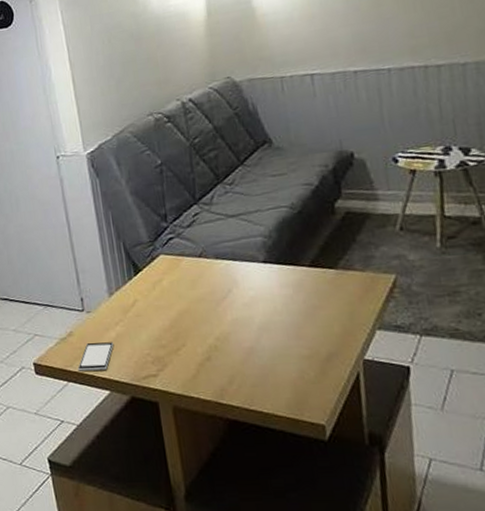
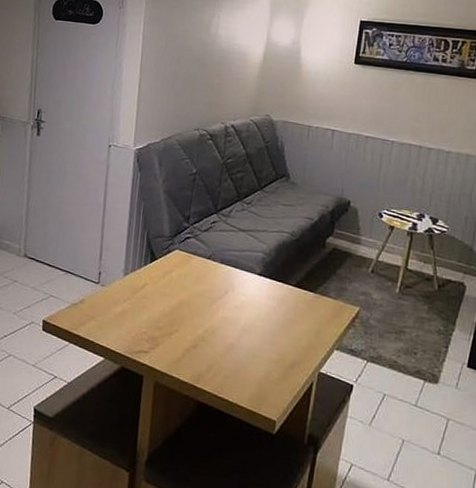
smartphone: present [78,342,114,371] -> none [81,312,118,339]

